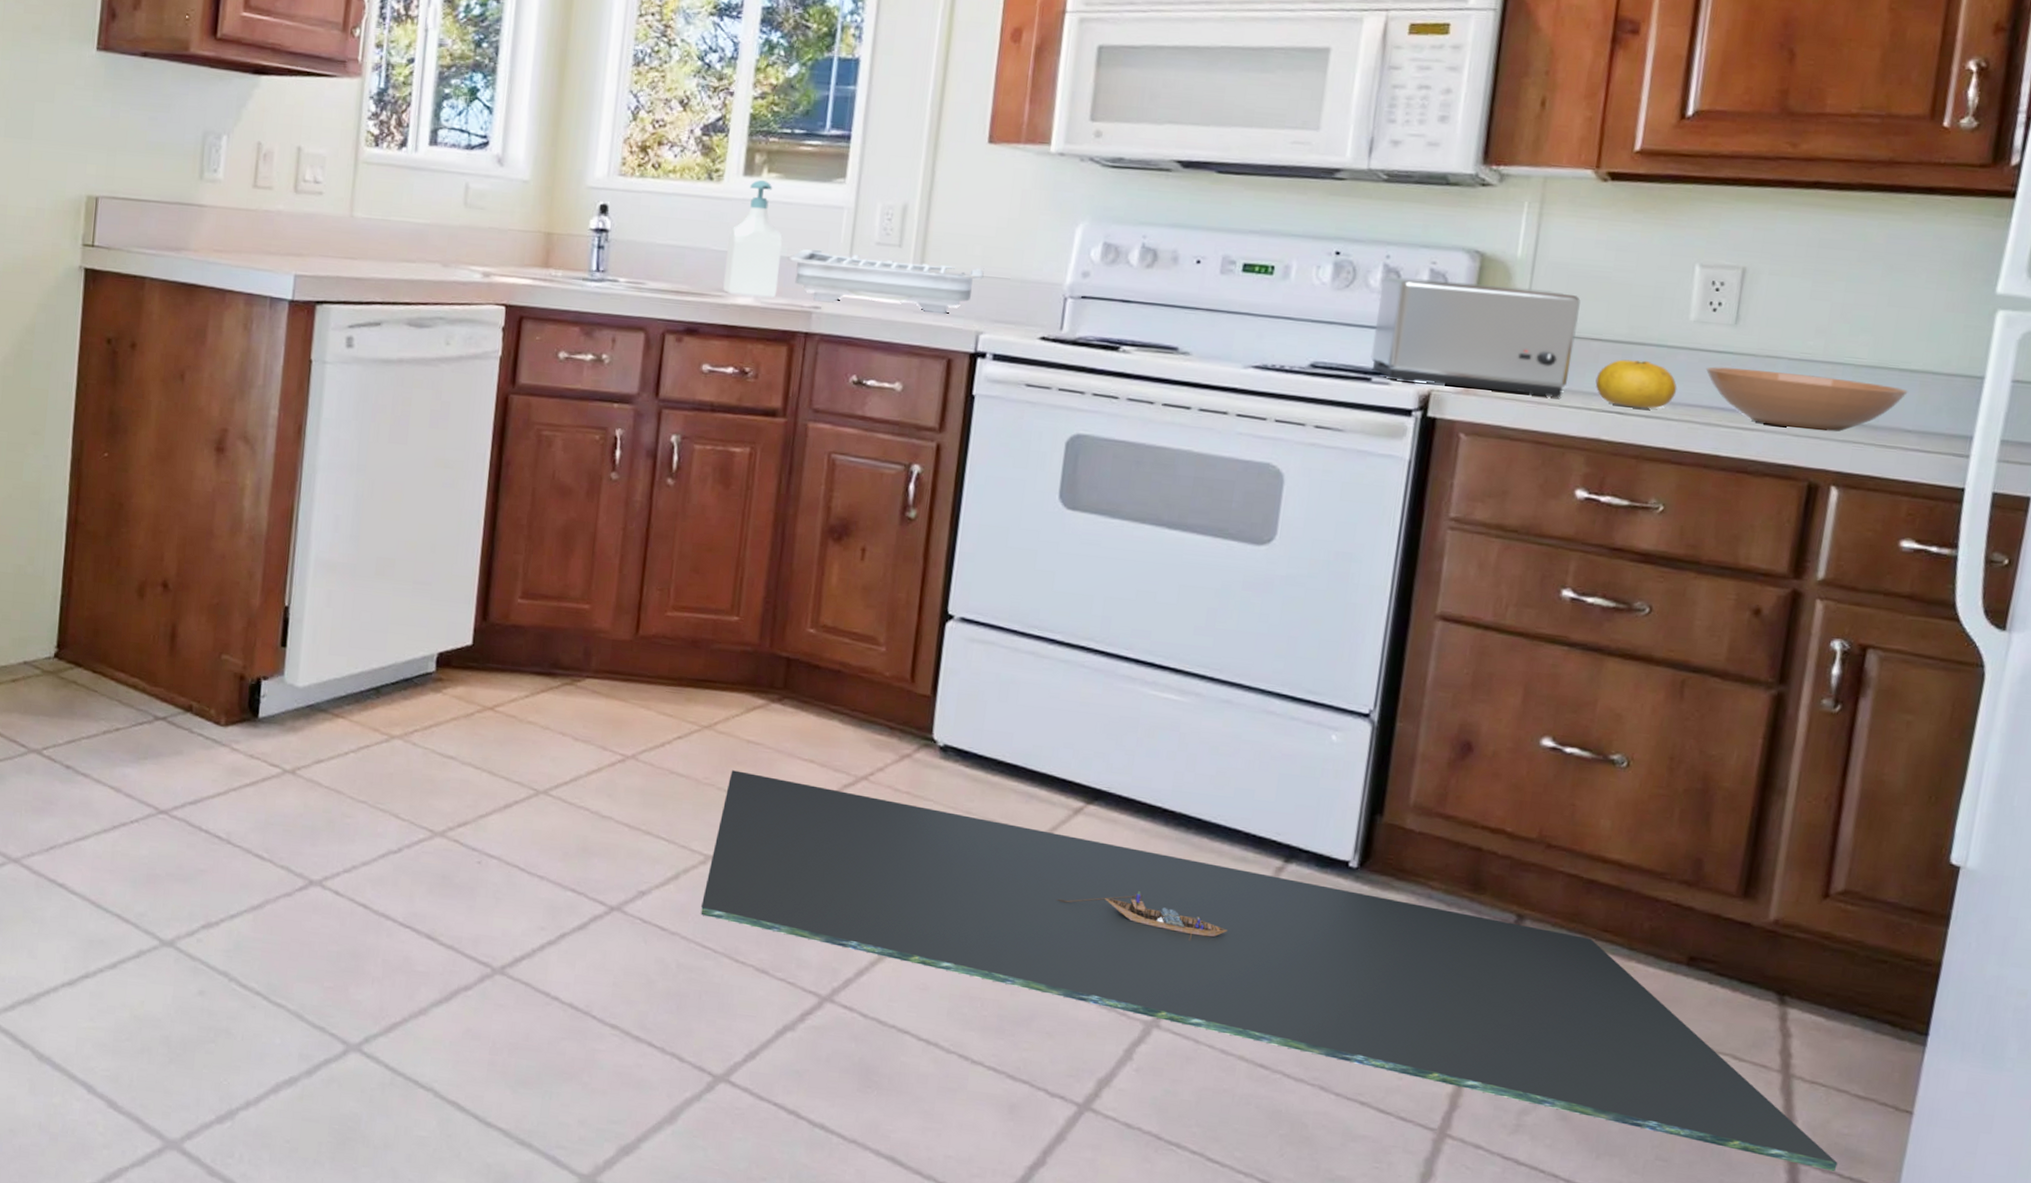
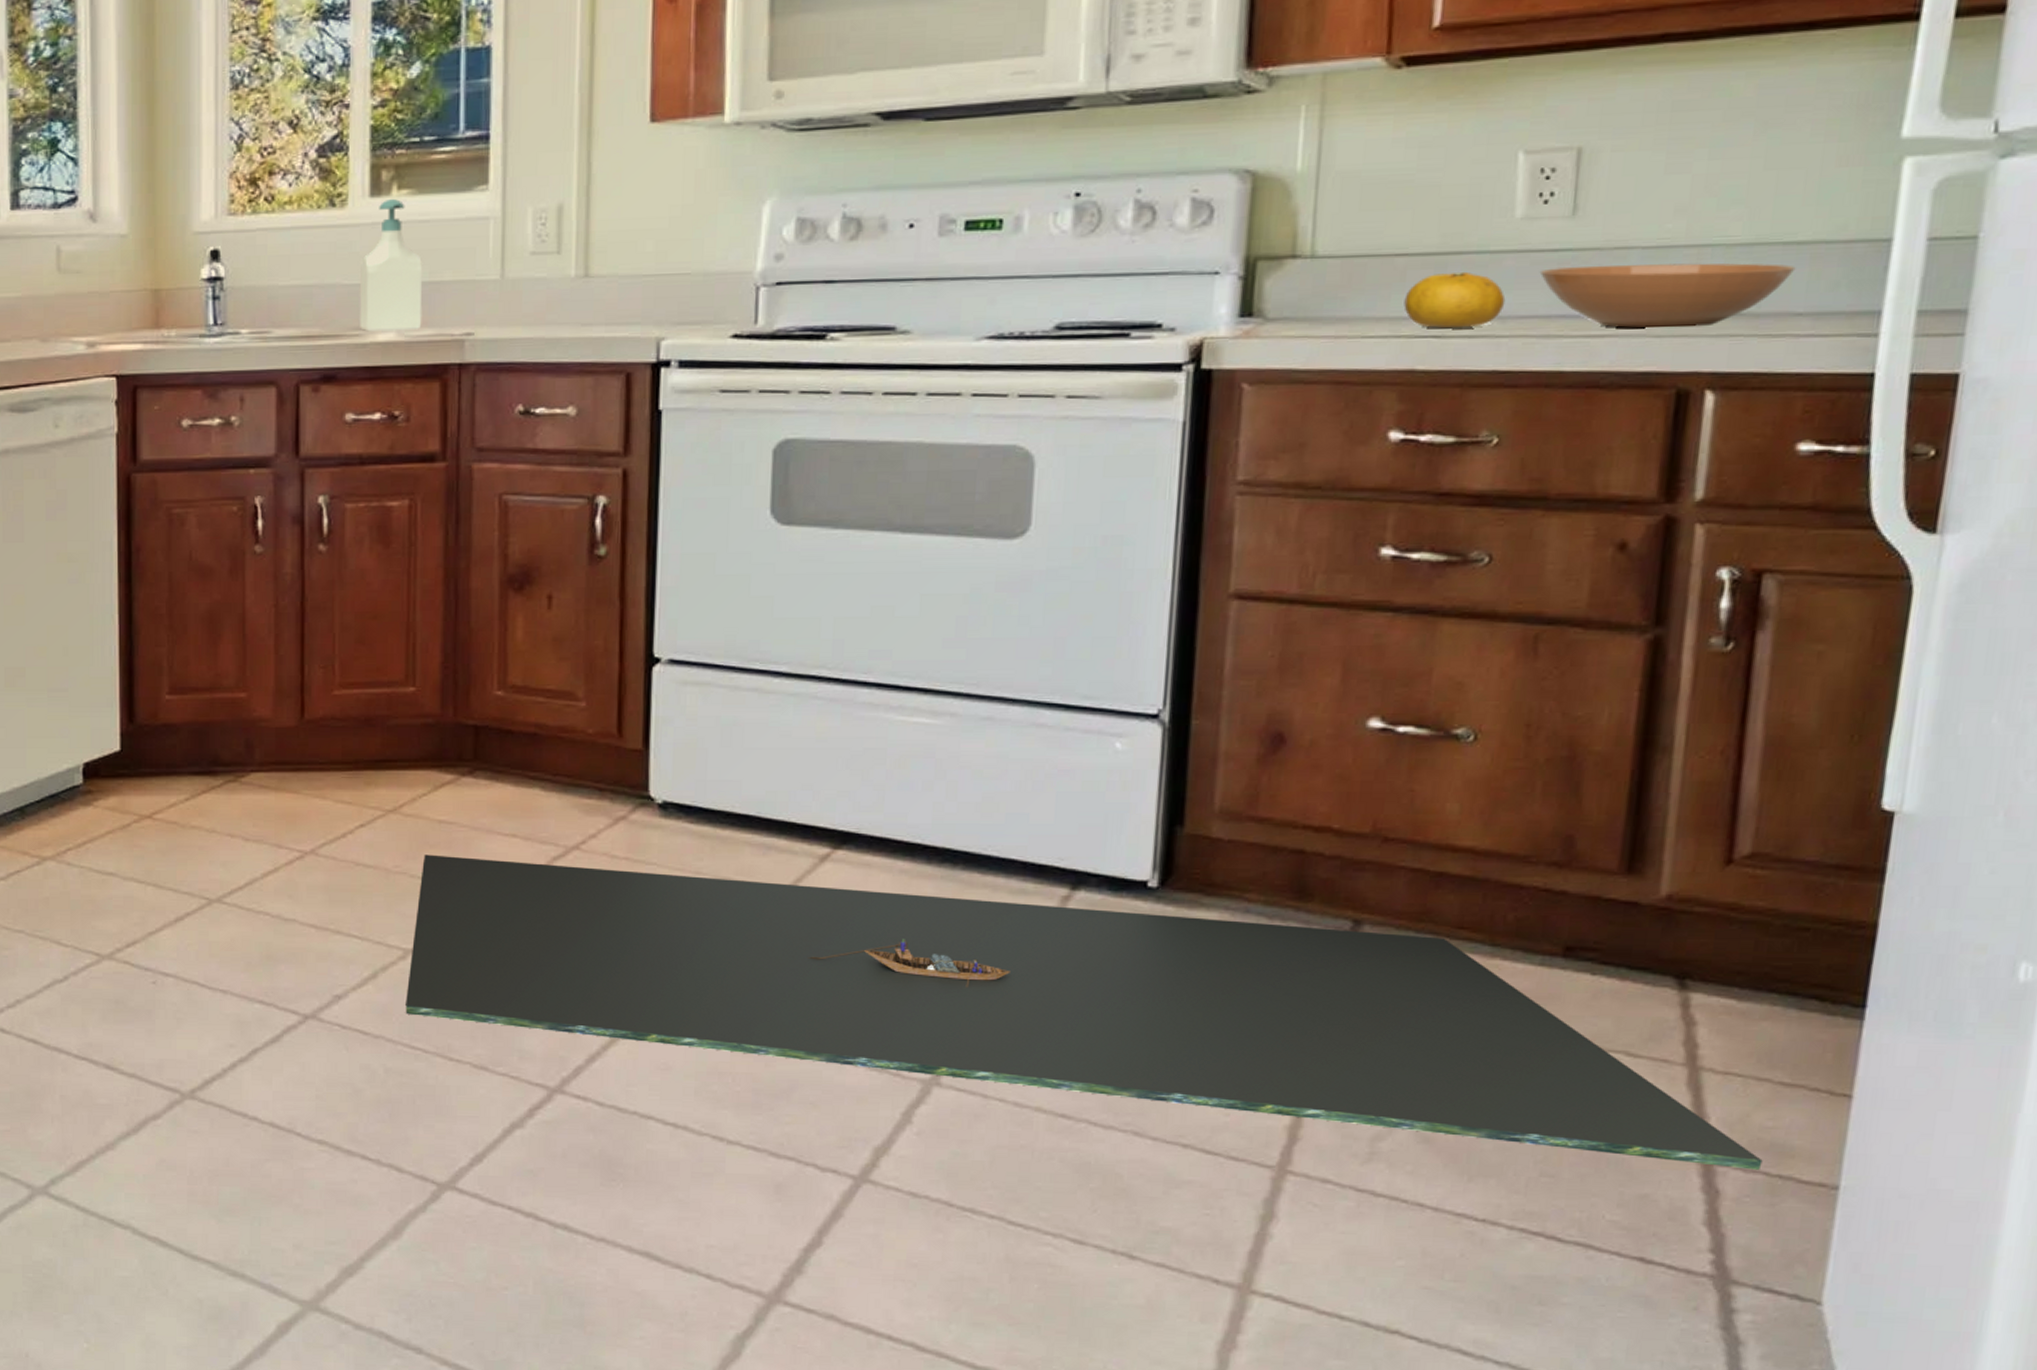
dish rack: present [787,248,985,315] -> none [430,264,659,327]
toaster: present [1370,276,1581,398] -> none [1127,204,1379,332]

